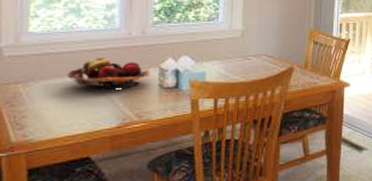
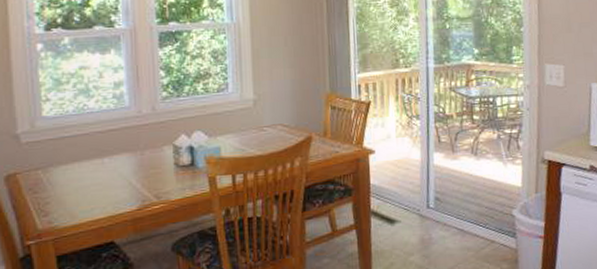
fruit basket: present [67,58,150,90] -> none [84,138,164,172]

